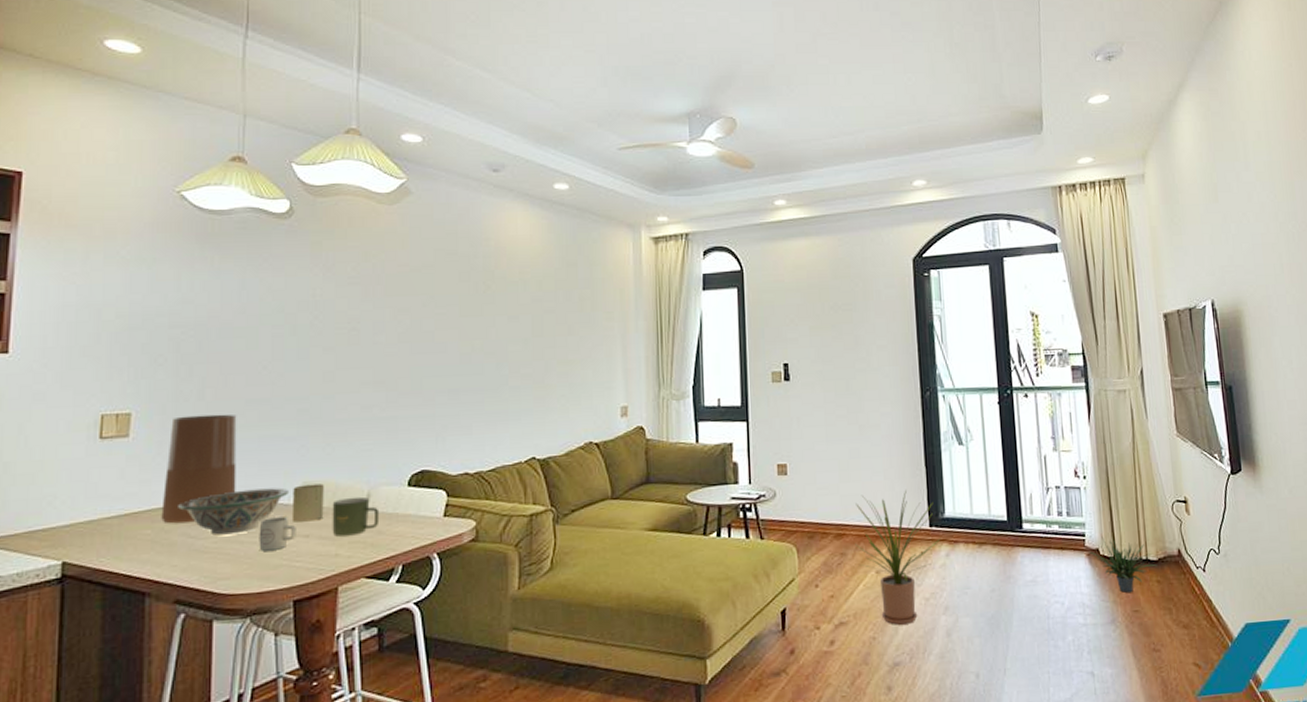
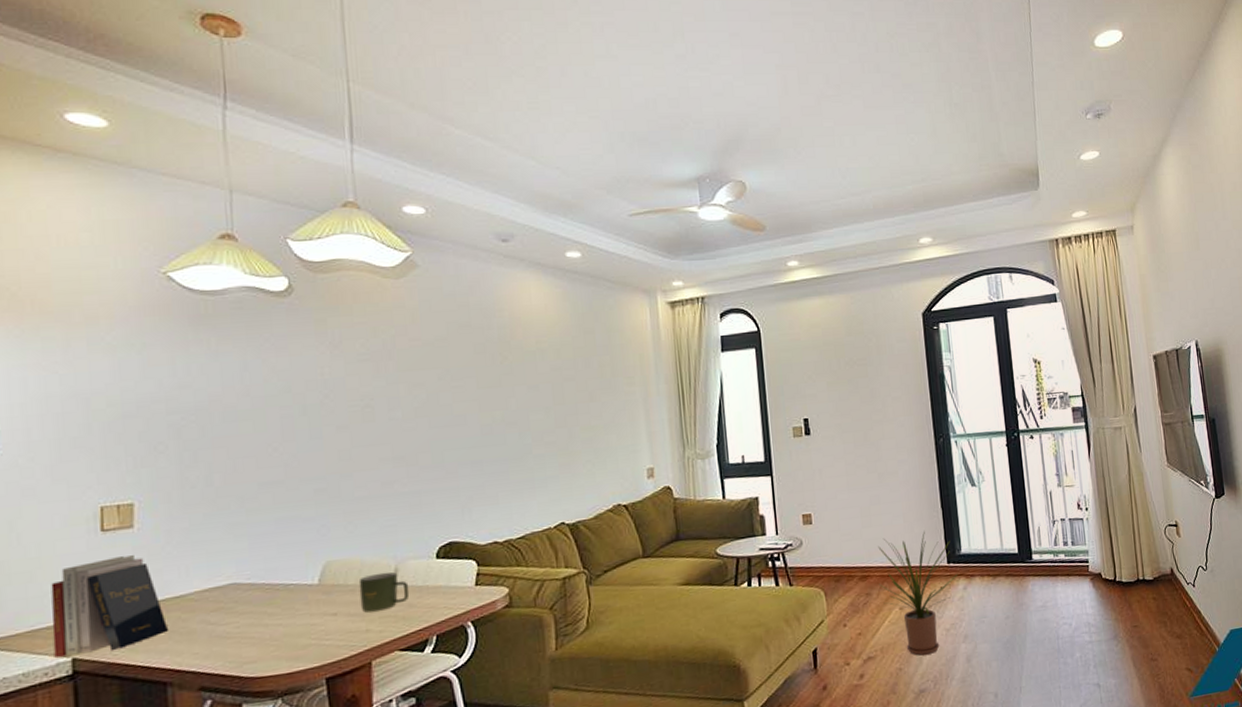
books: none [46,464,152,560] -> present [51,555,169,658]
vase: present [161,414,237,524] -> none [176,498,256,613]
decorative bowl: present [178,487,290,536] -> none [194,568,313,621]
mug: present [259,517,296,551] -> none [283,596,324,633]
candle: present [291,483,324,522] -> none [316,561,351,602]
potted plant: present [1088,536,1158,593] -> none [1092,561,1153,611]

